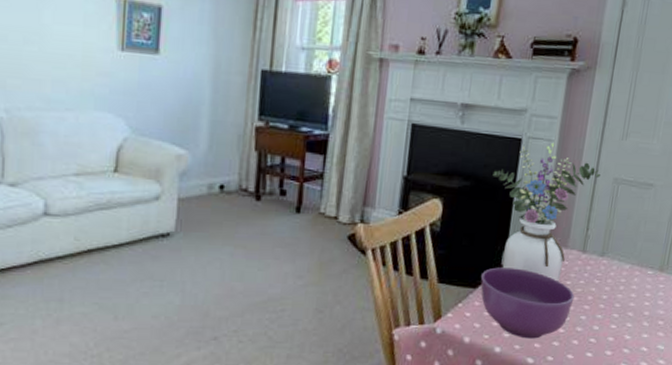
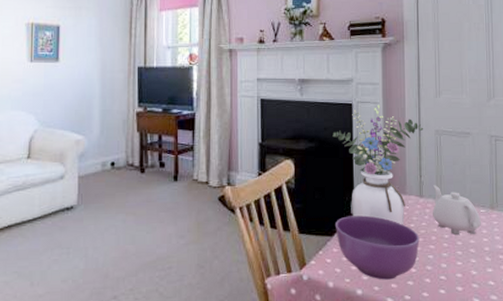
teapot: none [593,240,647,297] -> present [433,185,481,236]

